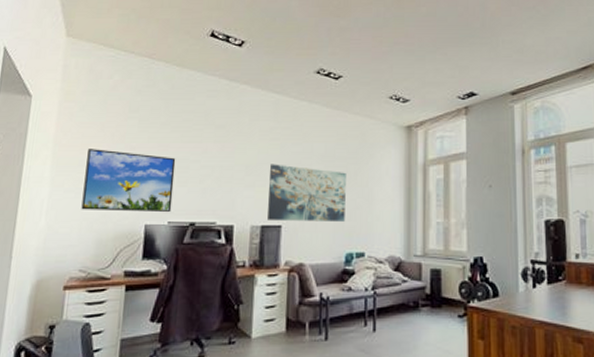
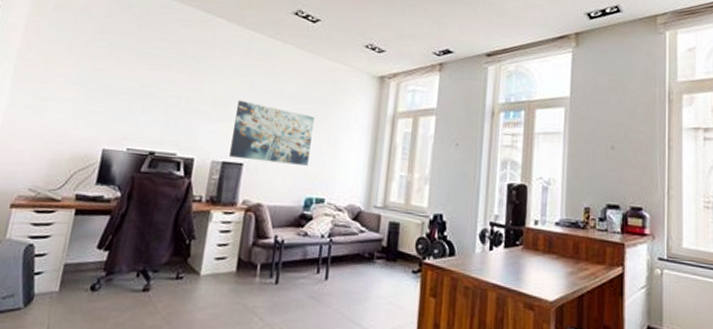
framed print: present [81,149,176,213] -> none [38,66,142,139]

